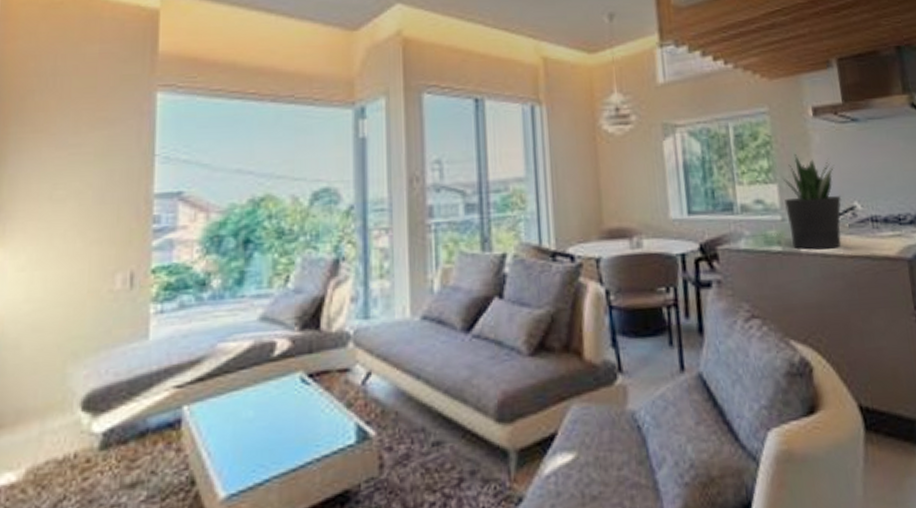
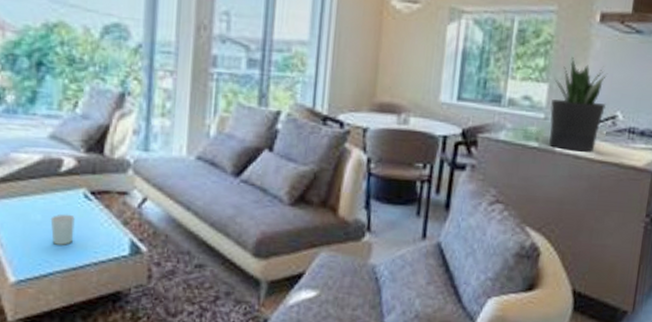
candle holder: none [264,404,292,444] -> present [50,214,75,245]

